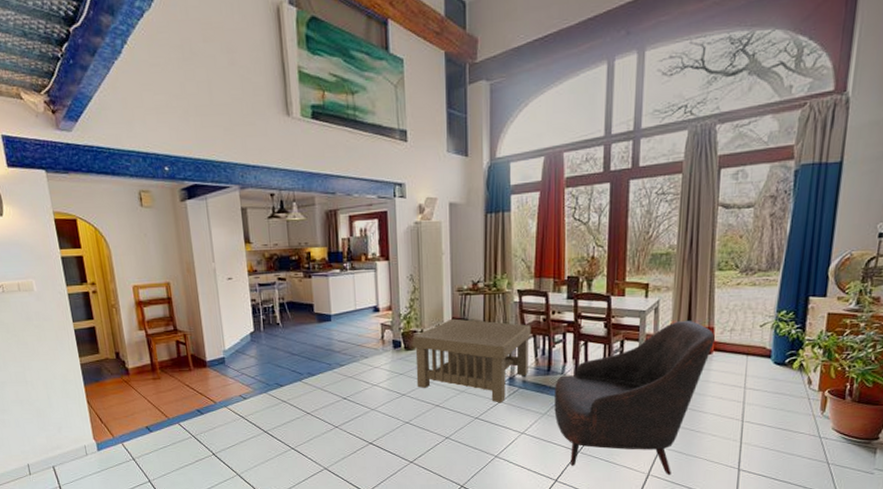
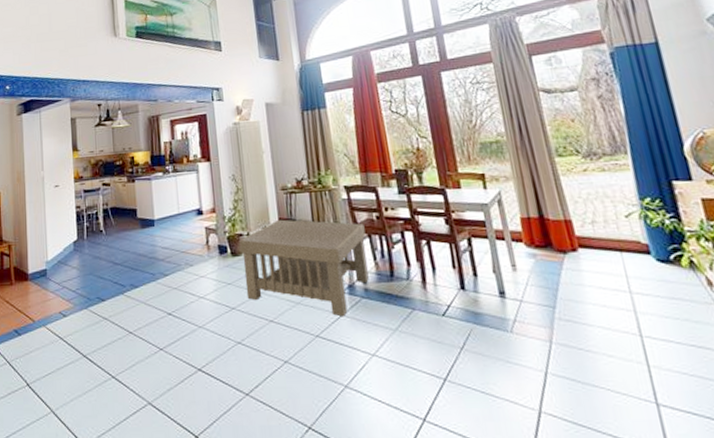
armchair: present [554,321,716,475] -> none [401,213,578,412]

